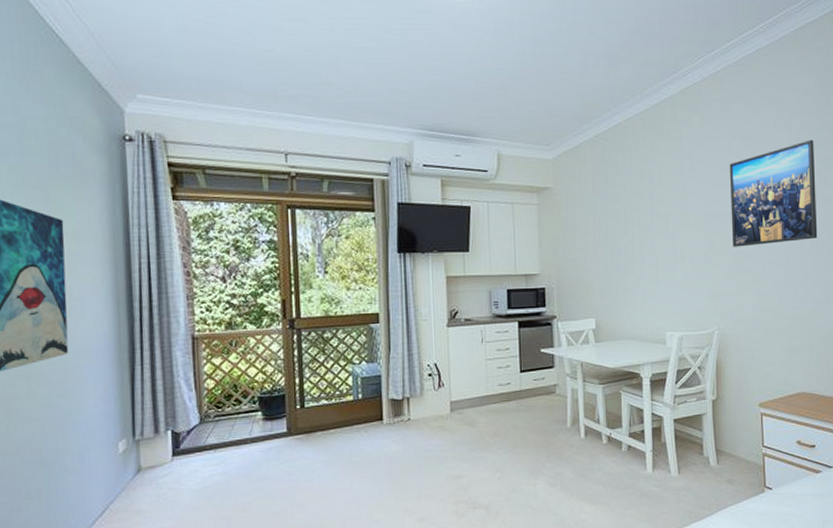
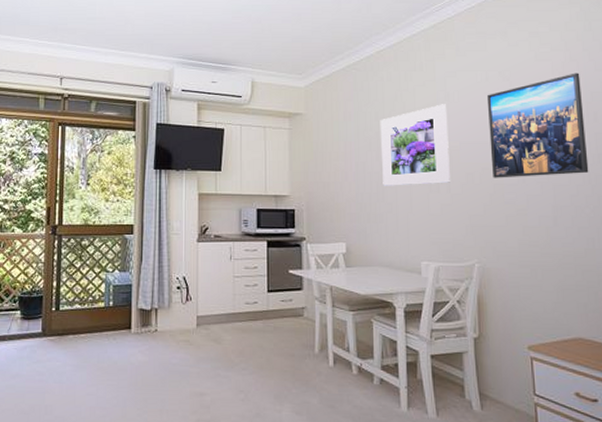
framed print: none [628,174,694,260] -> present [380,104,450,186]

